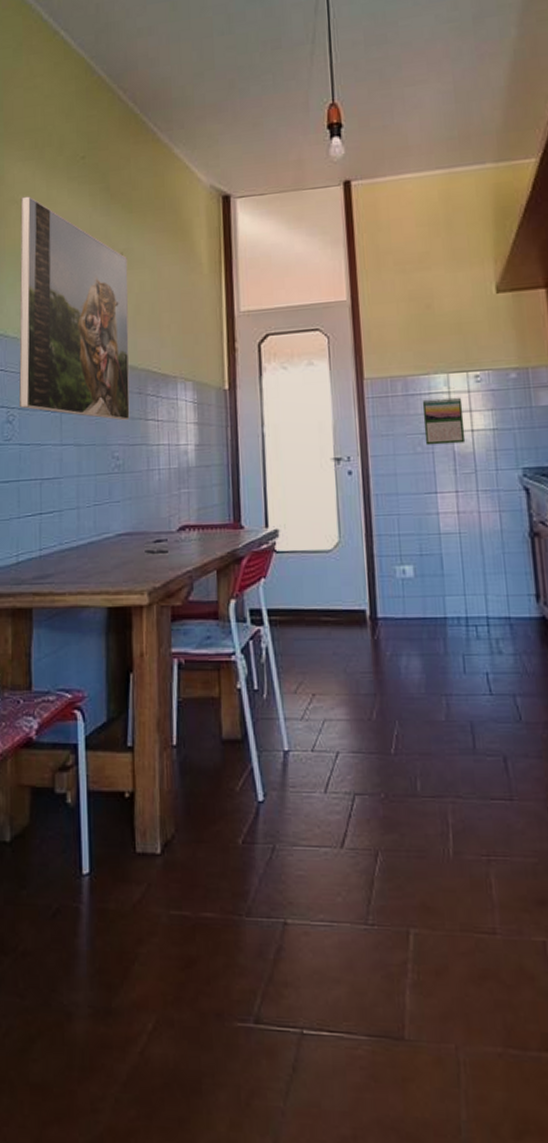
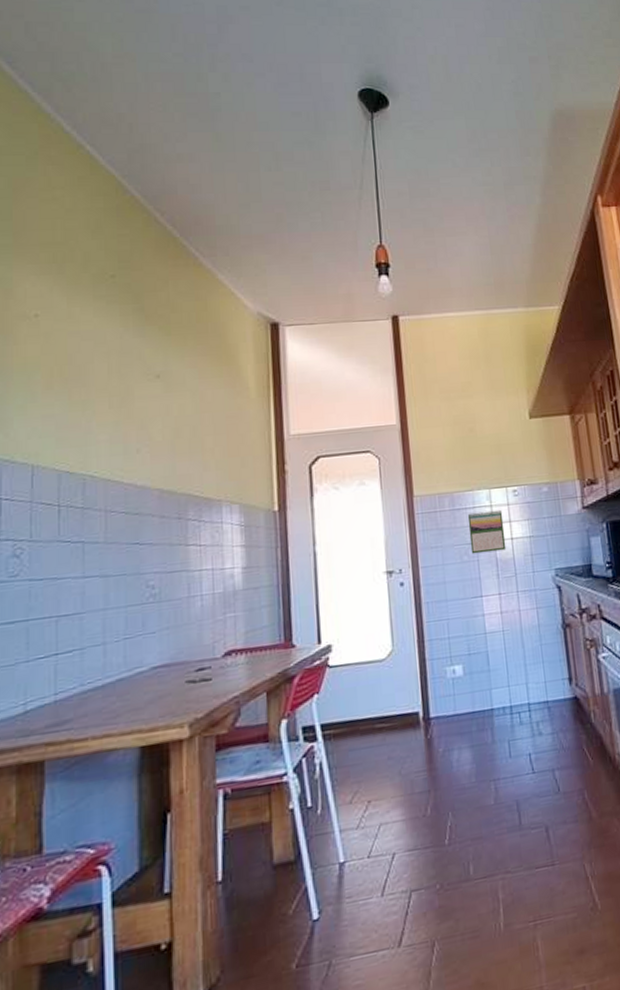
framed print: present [19,196,130,421] -> none [30,312,168,548]

